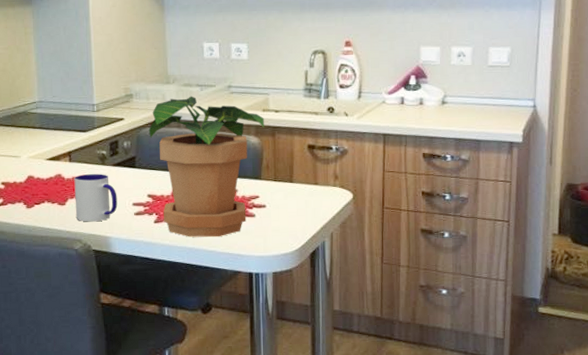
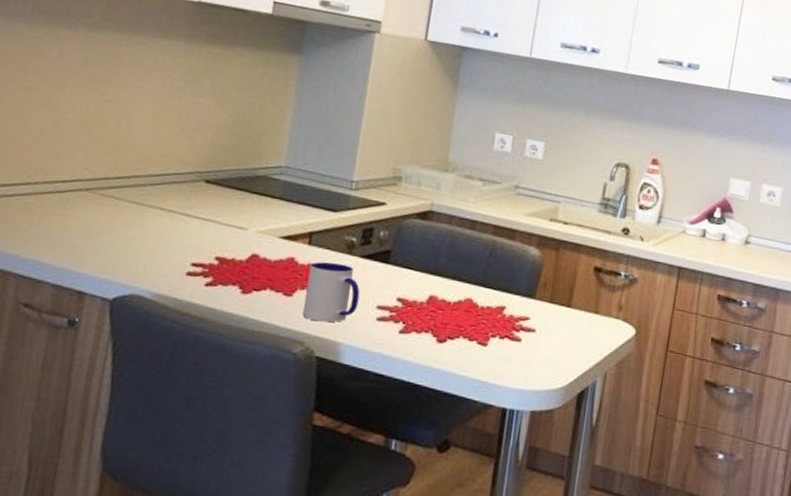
potted plant: present [148,96,264,237] -> none [410,189,550,360]

